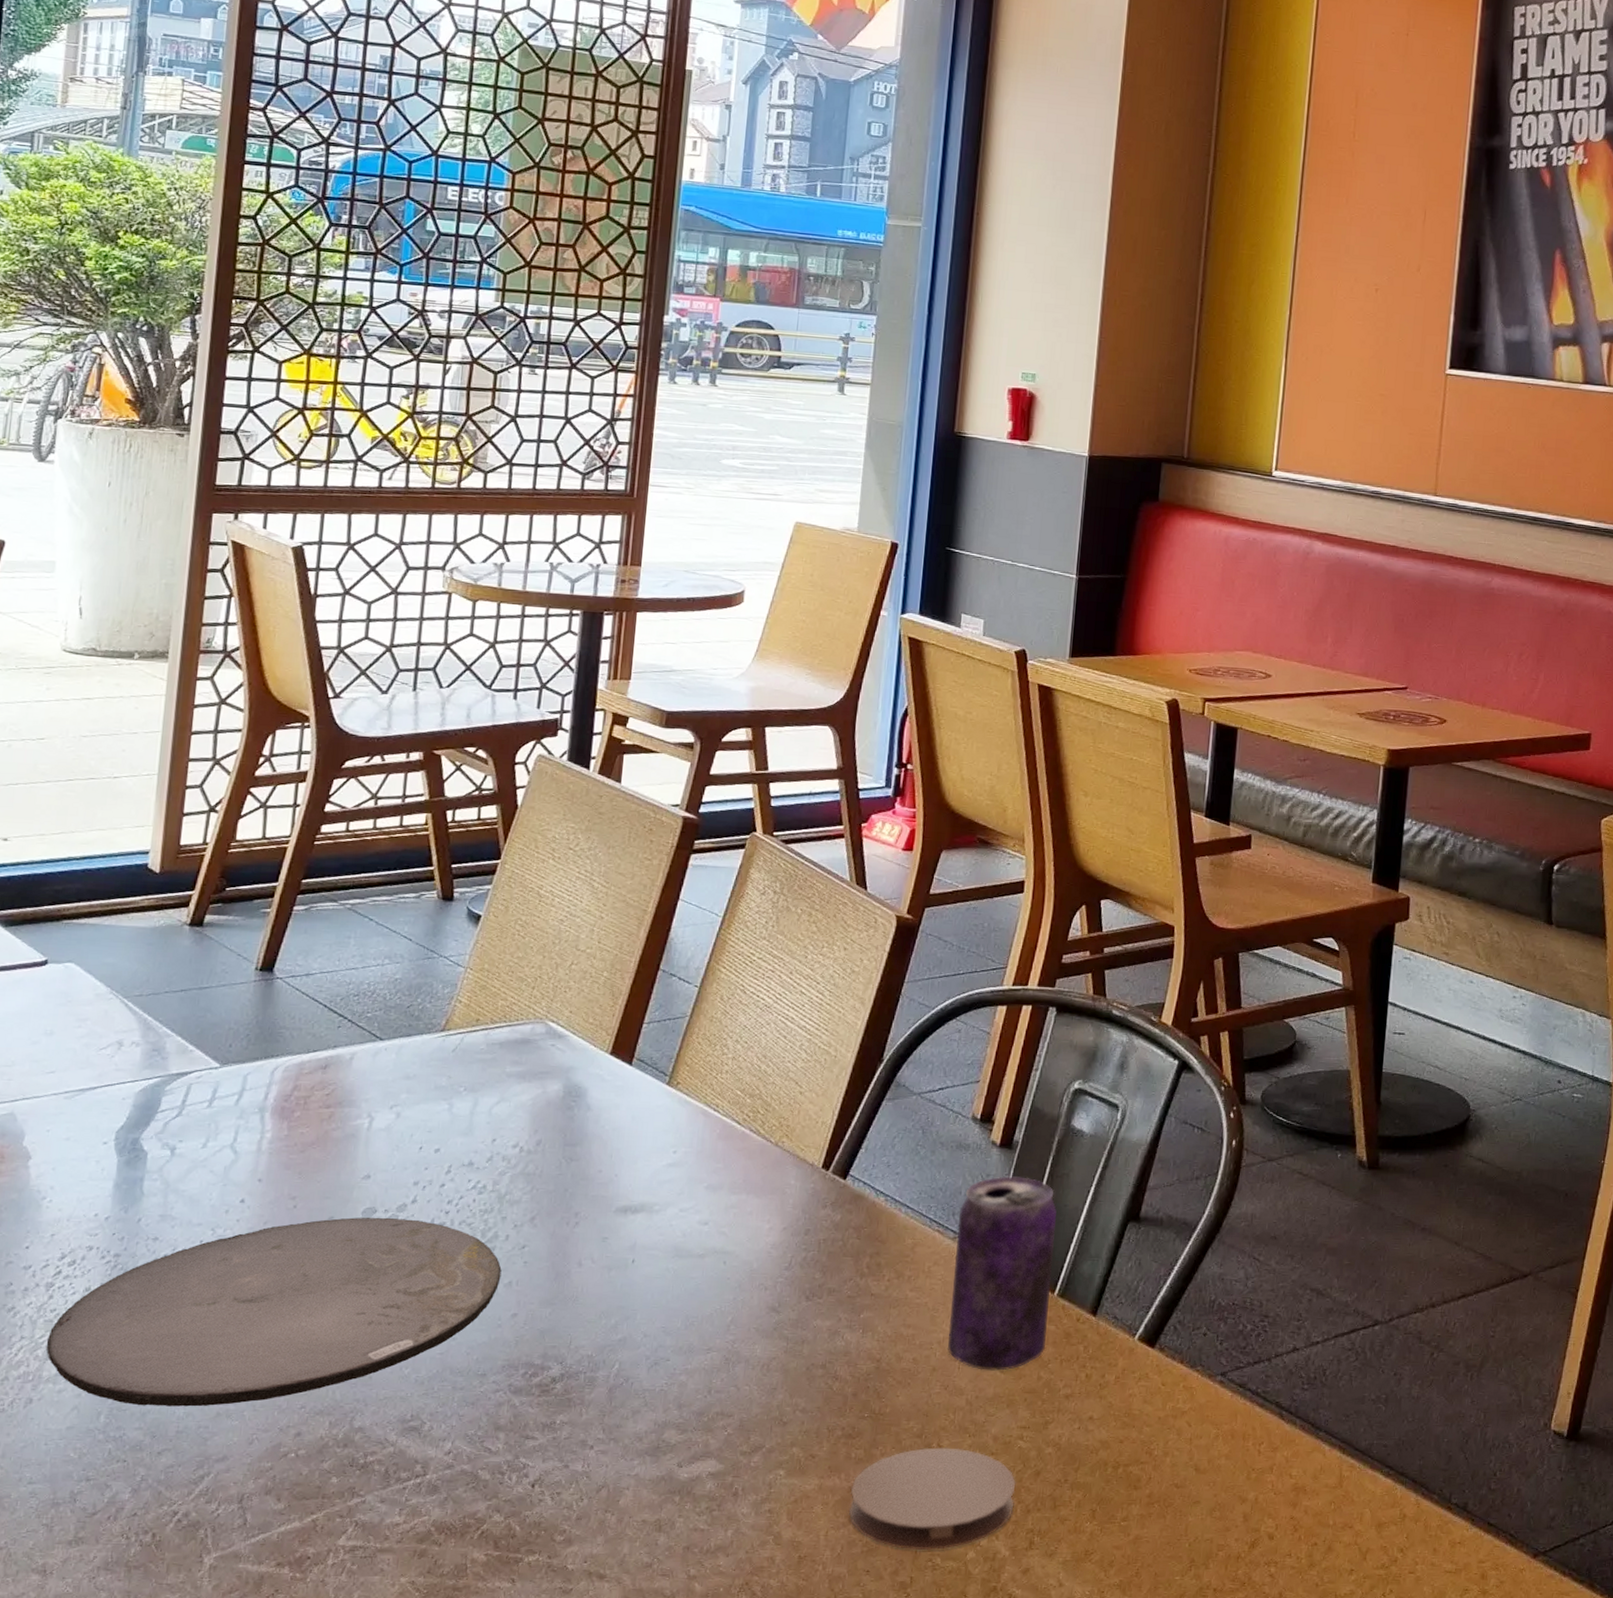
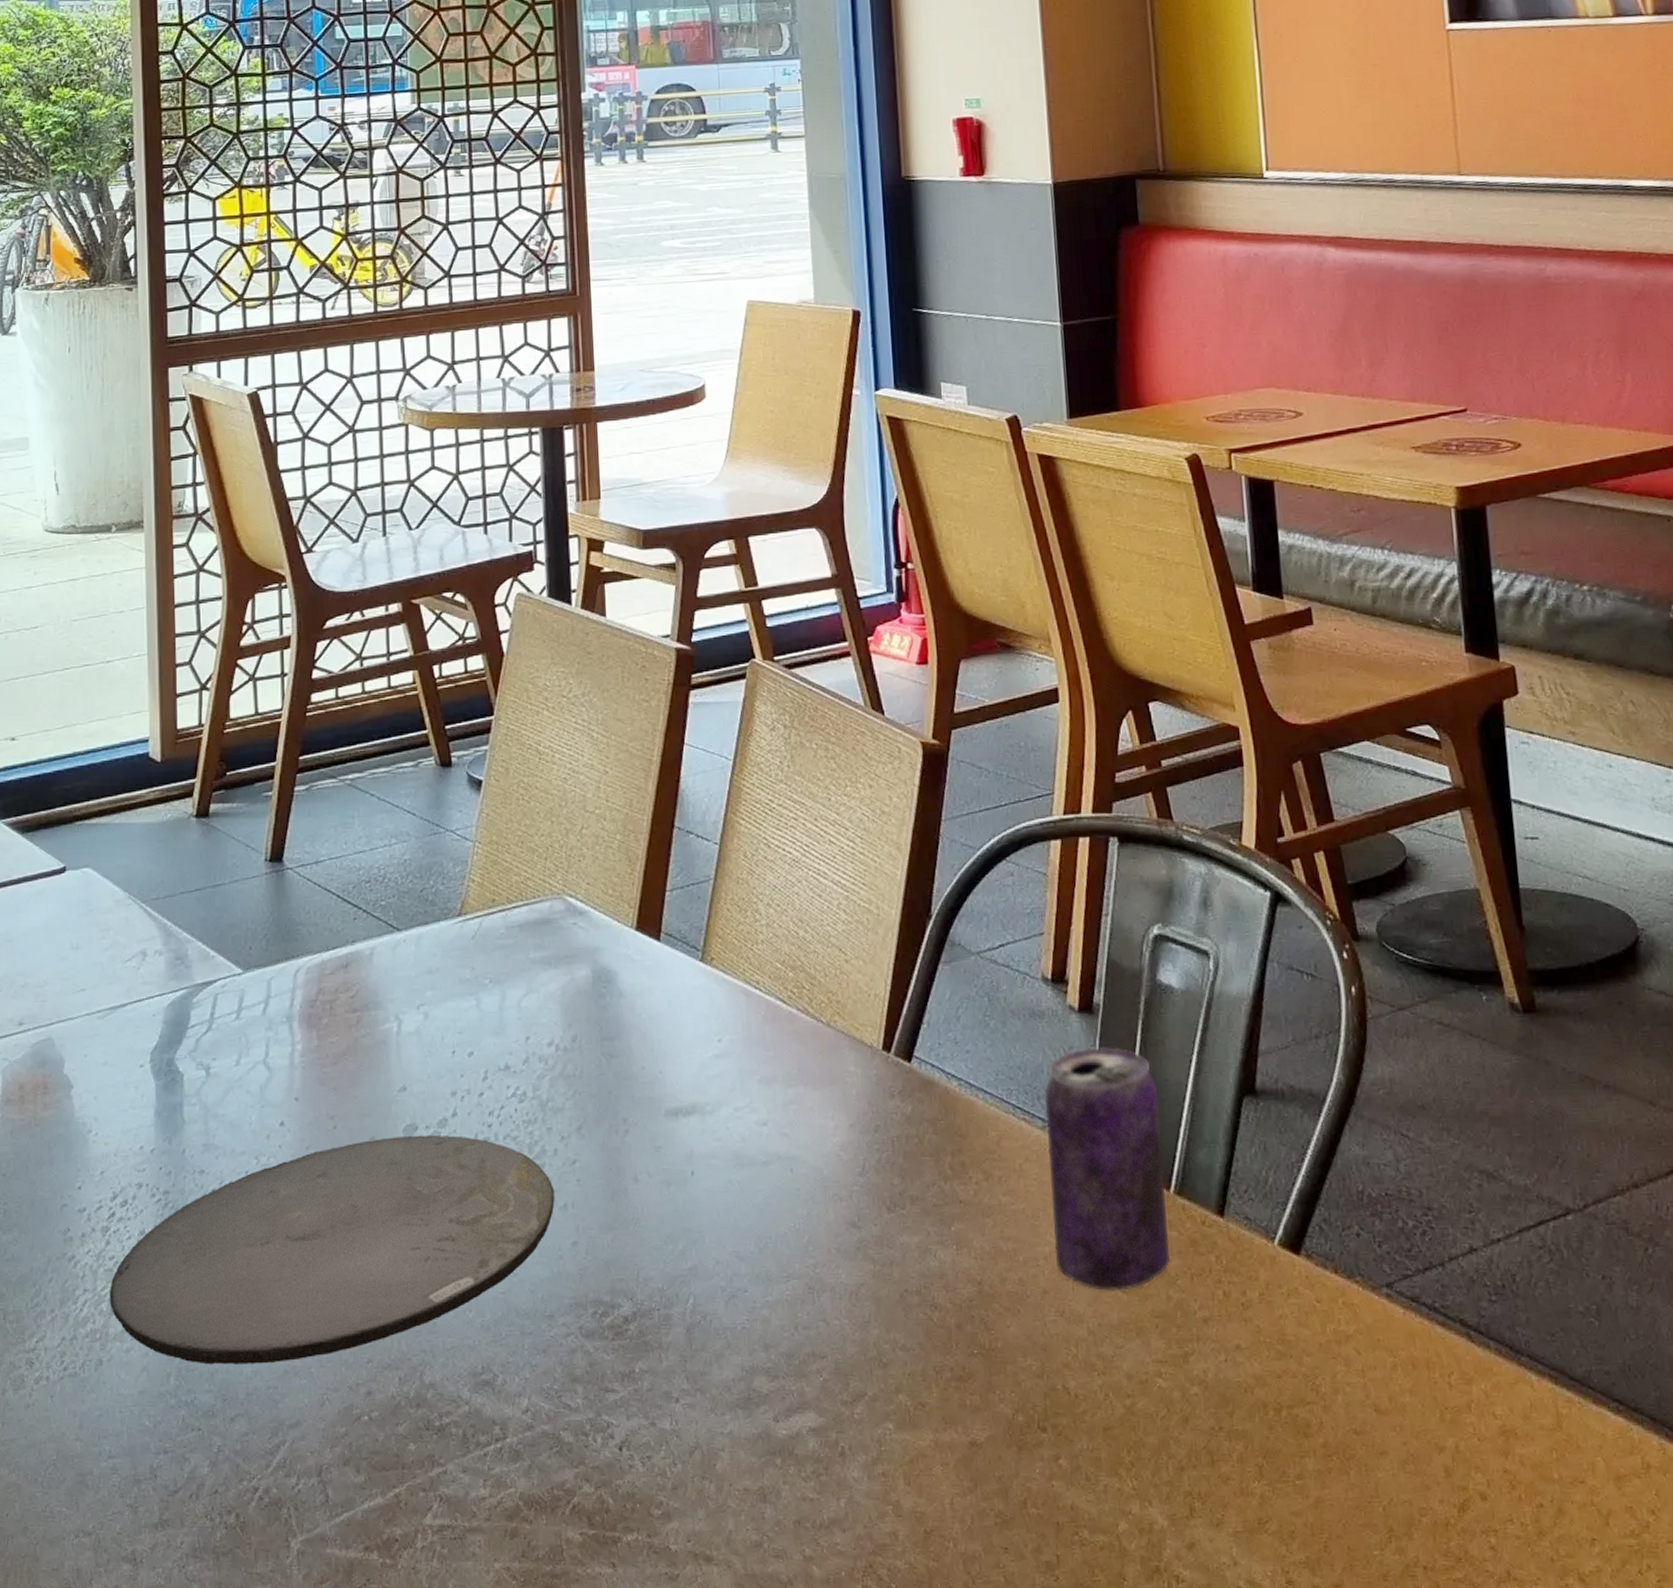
coaster: present [849,1447,1016,1551] -> none [971,1389,1164,1522]

